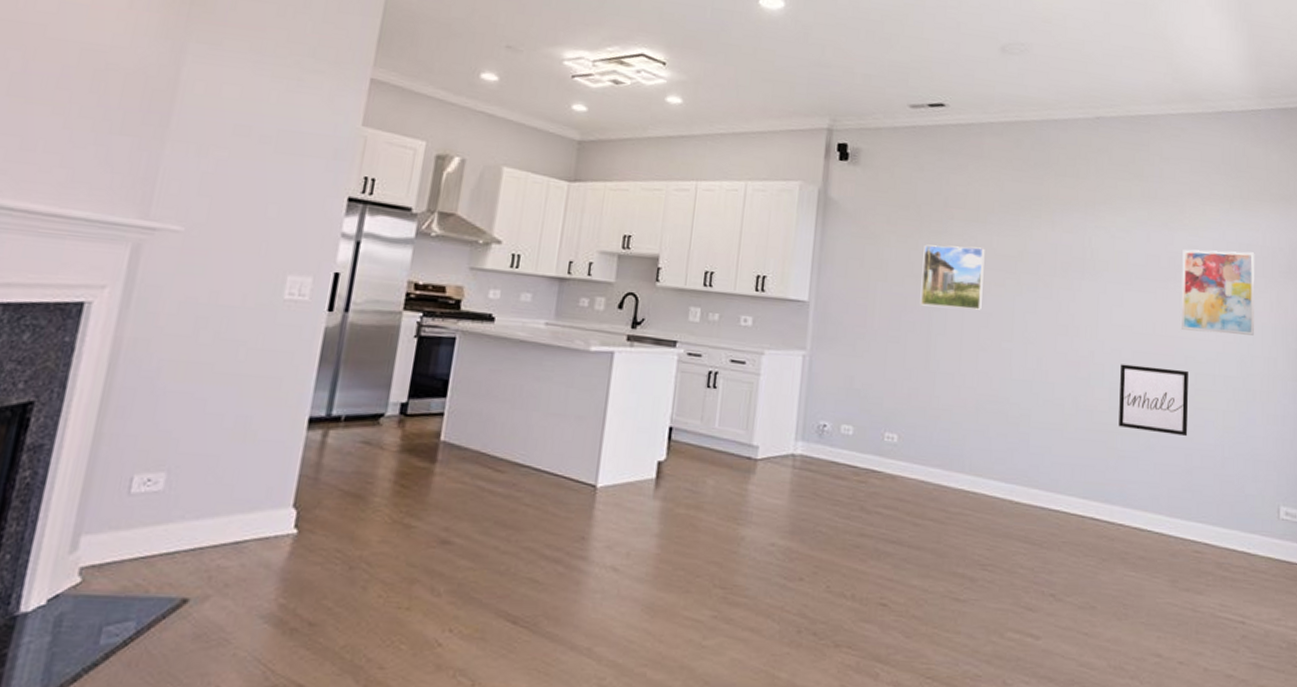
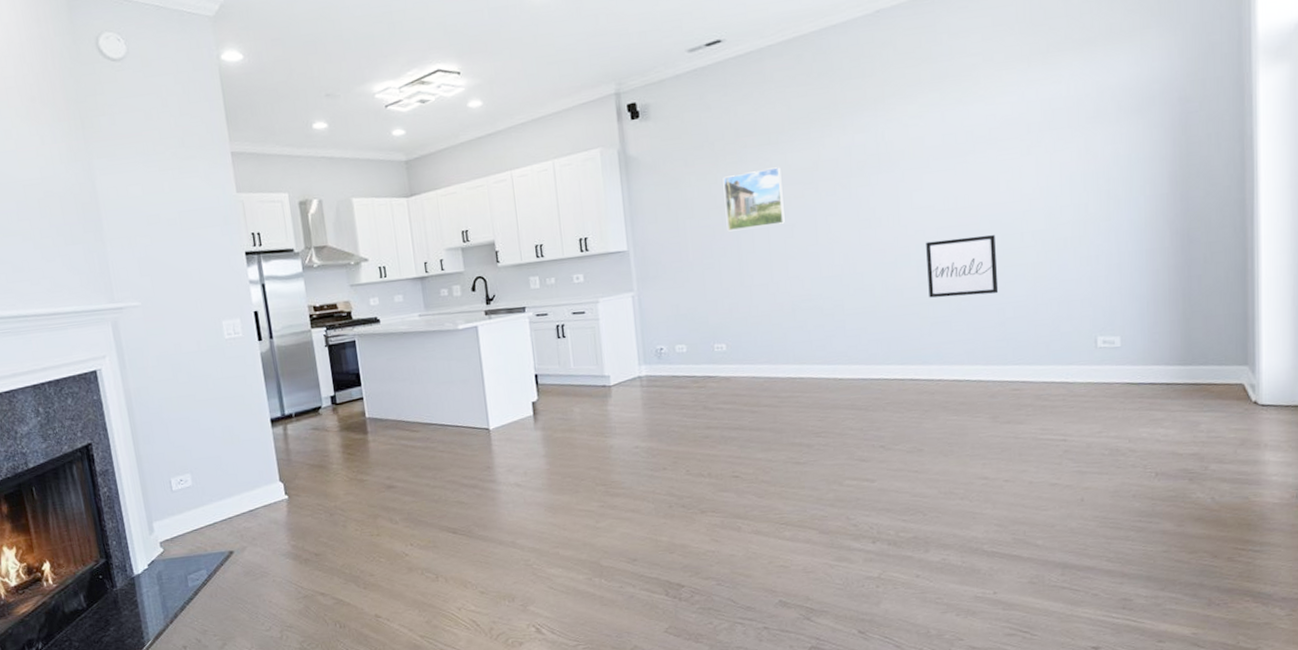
wall art: present [1181,249,1255,336] -> none [980,105,1062,197]

